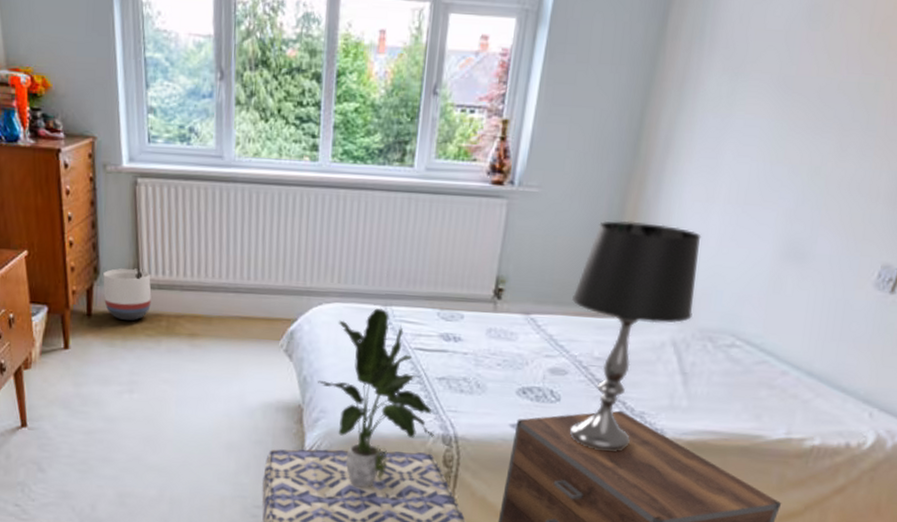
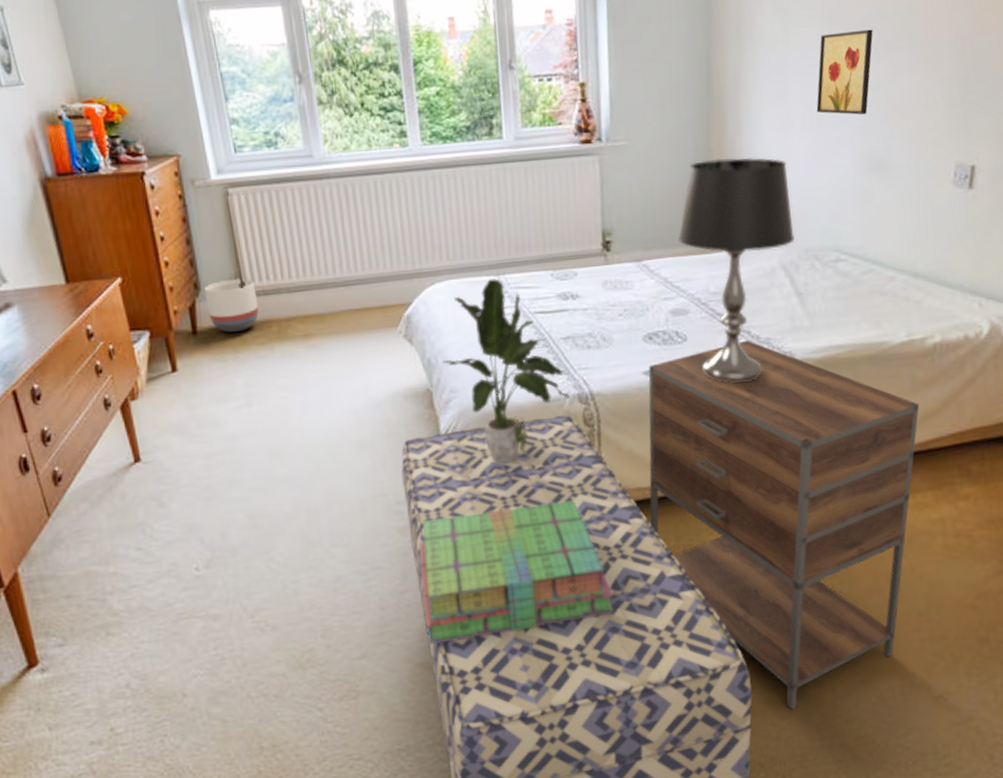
wall art: none [746,102,828,196] -> present [816,29,873,115]

